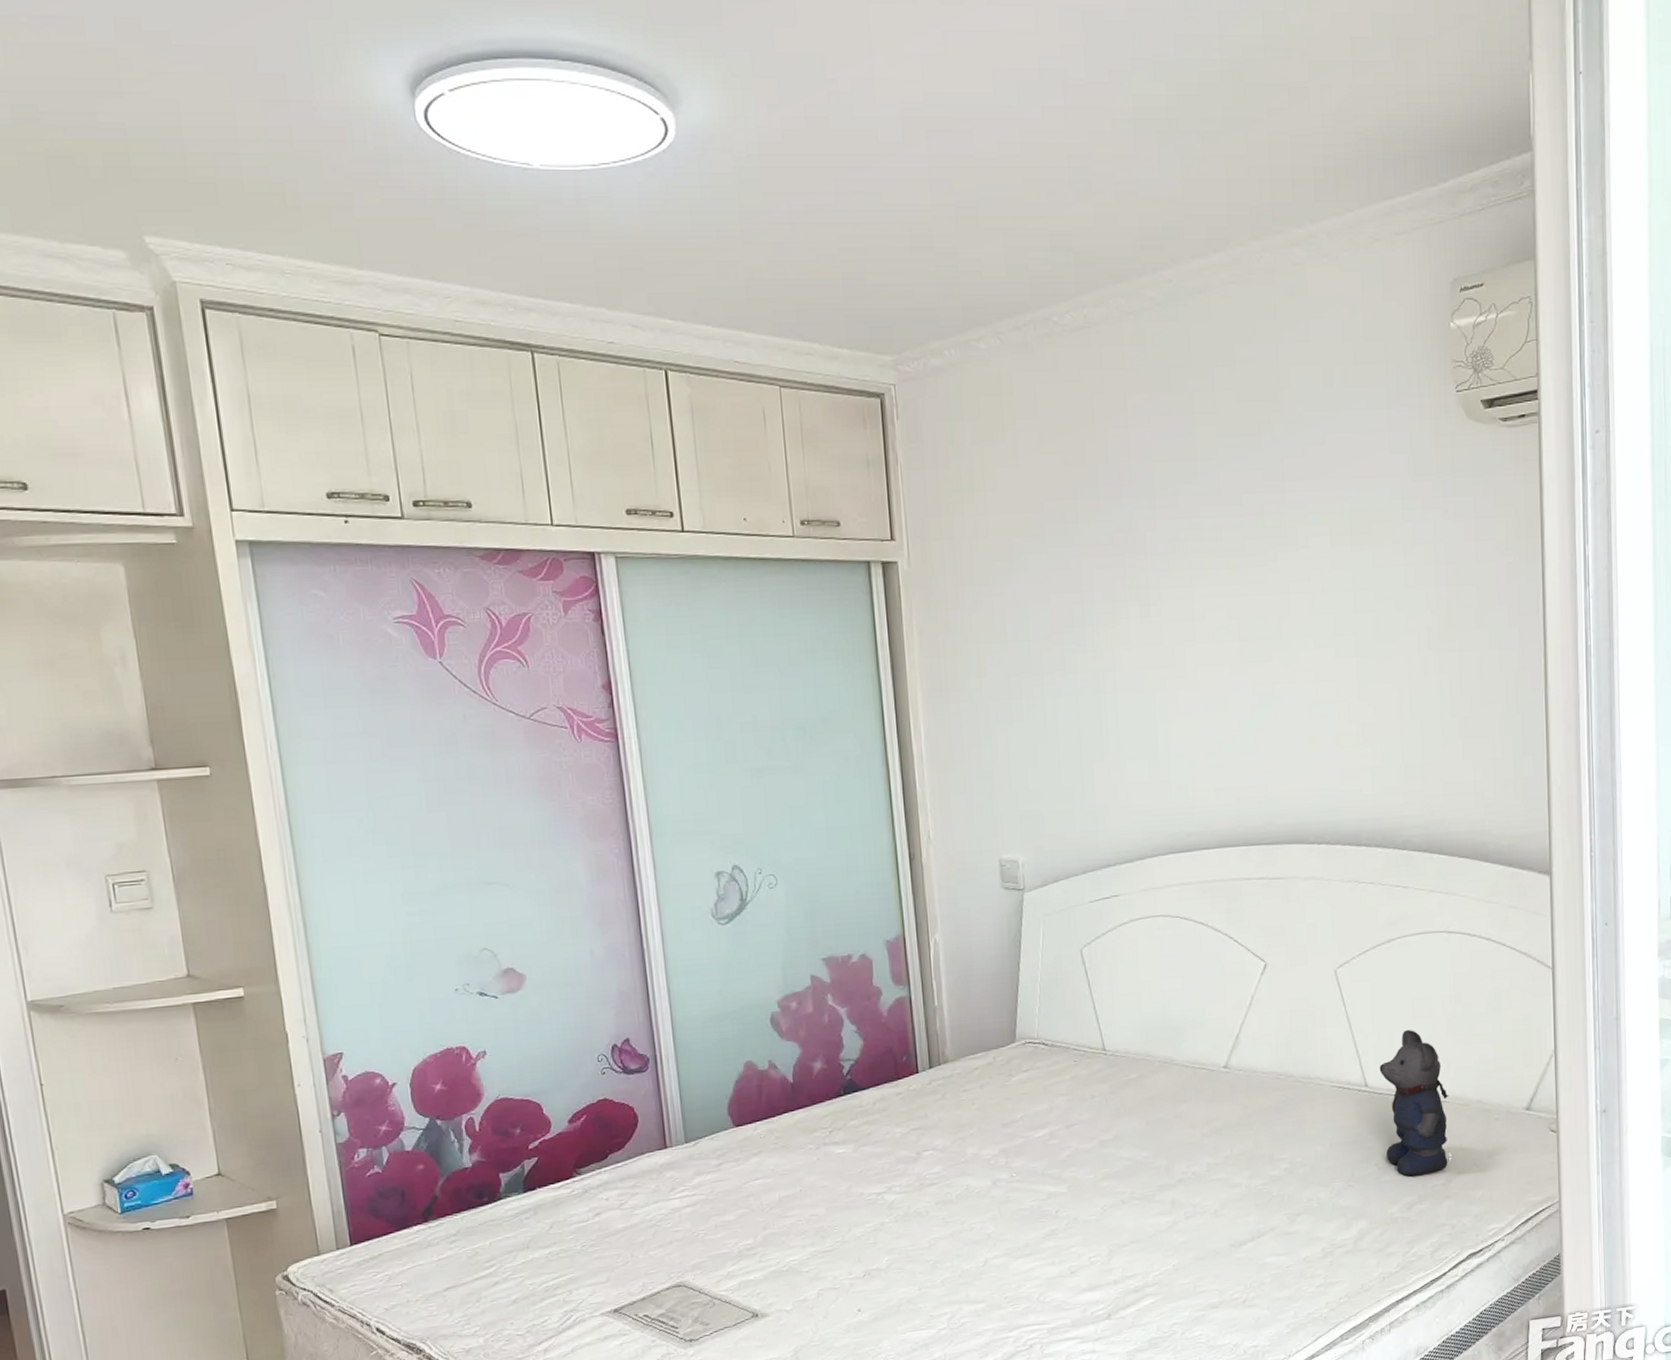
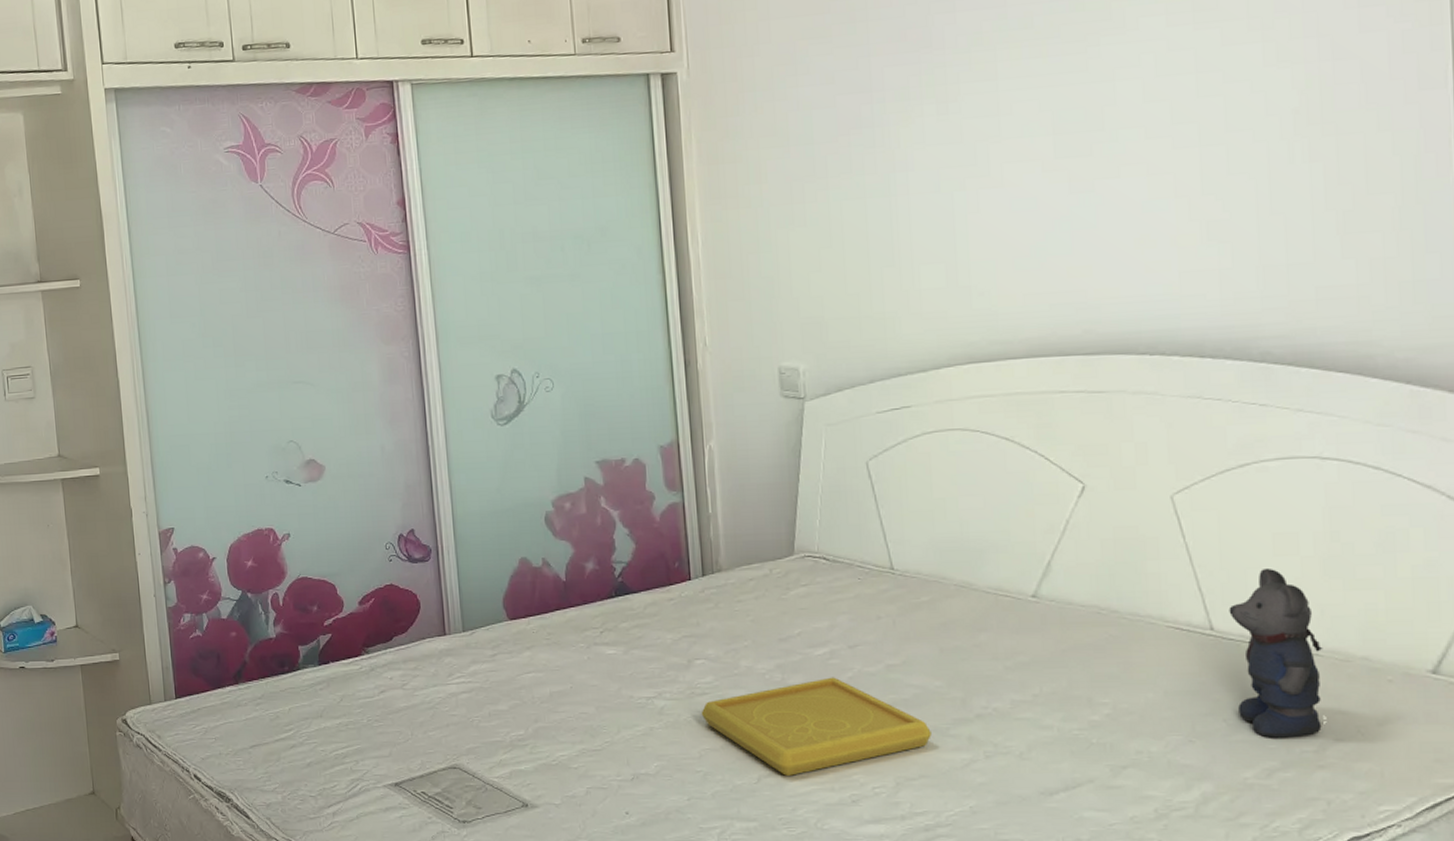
serving tray: none [930,1156,1140,1256] -> present [701,677,931,776]

